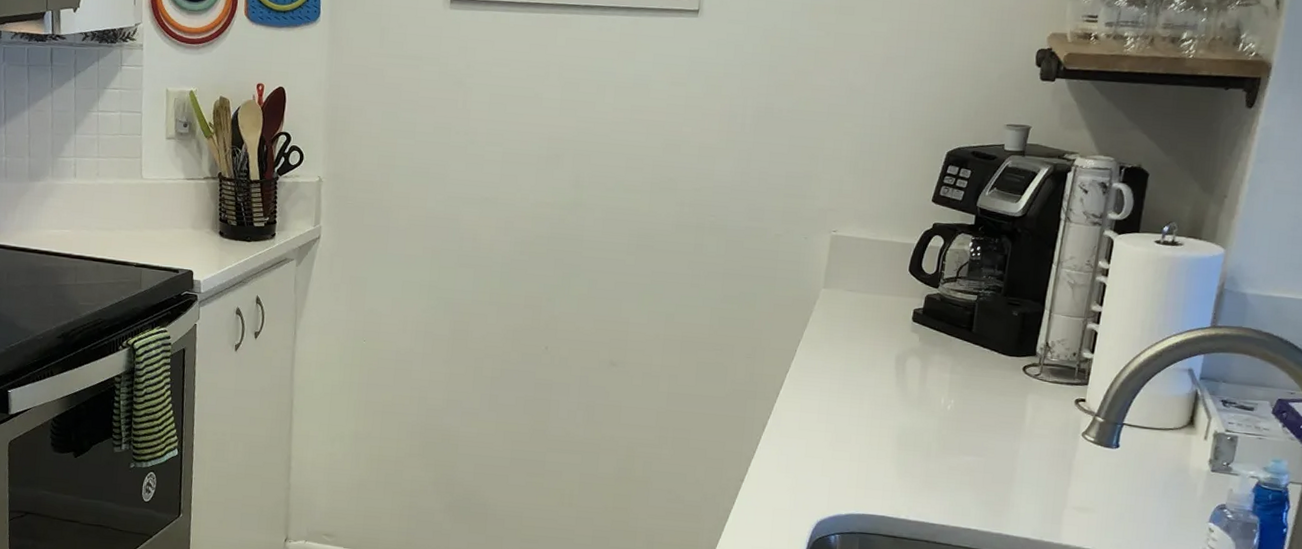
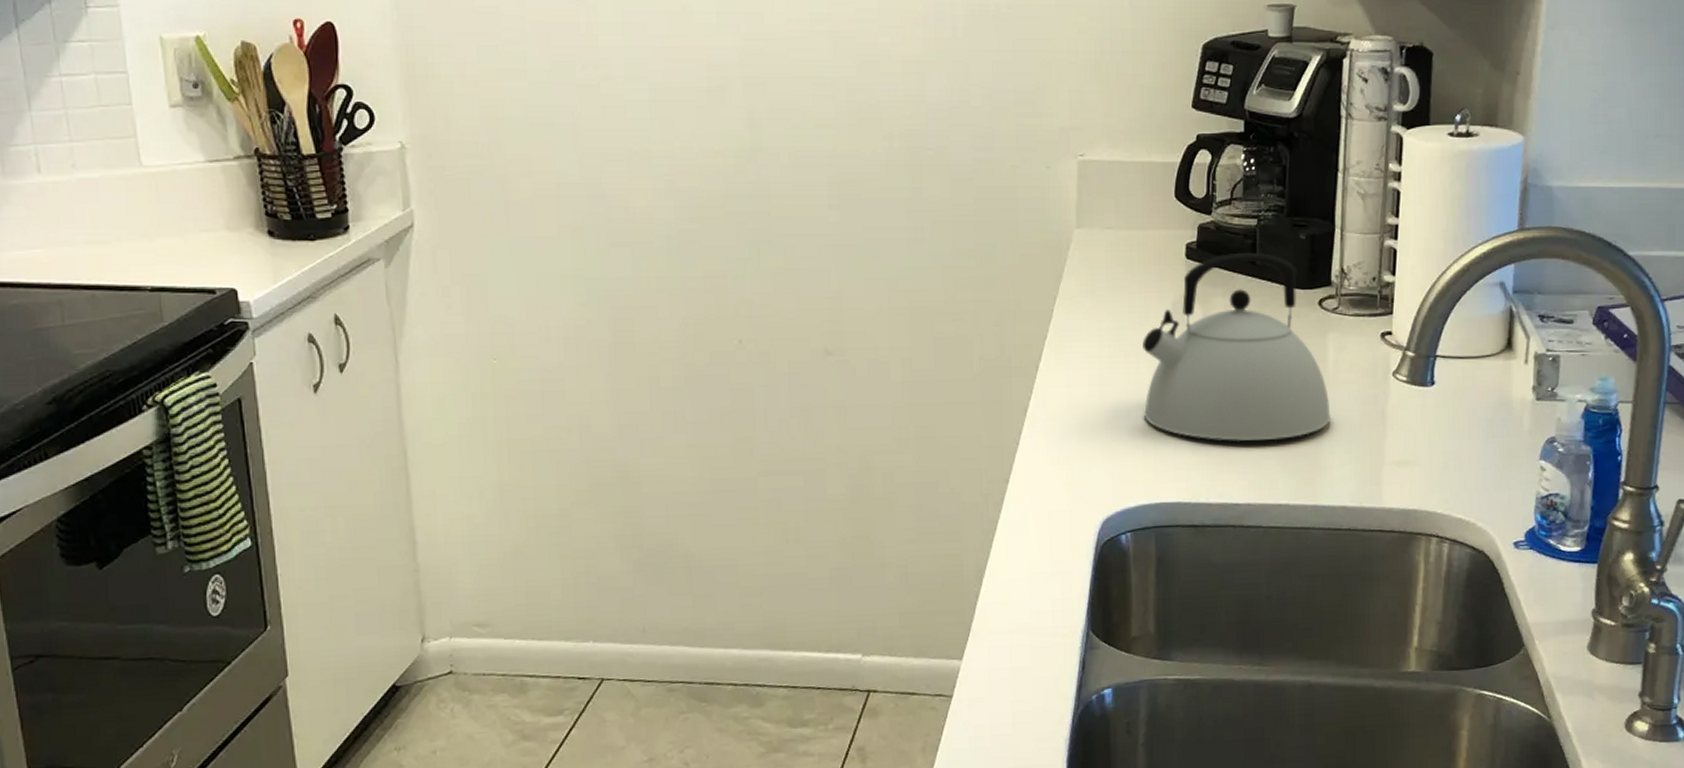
kettle: none [861,321,1023,477] -> present [1142,252,1331,442]

